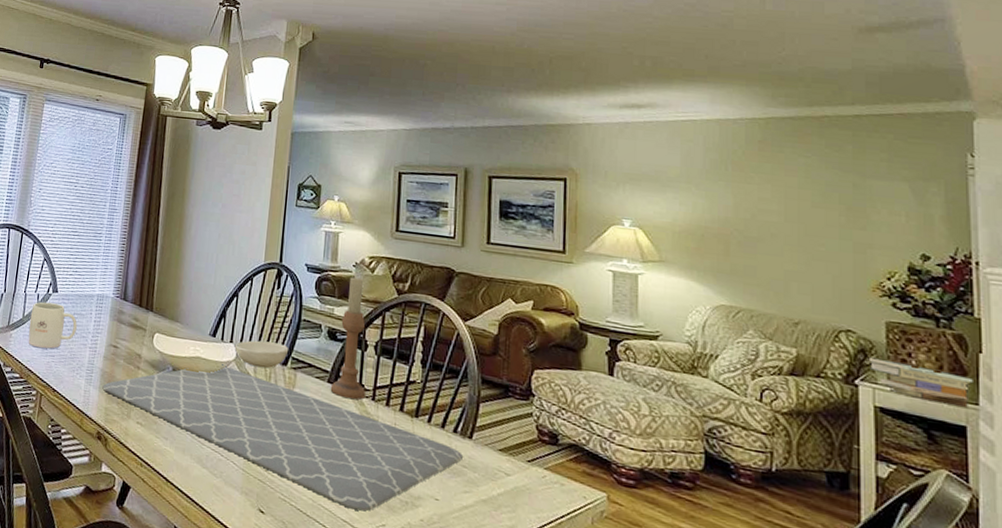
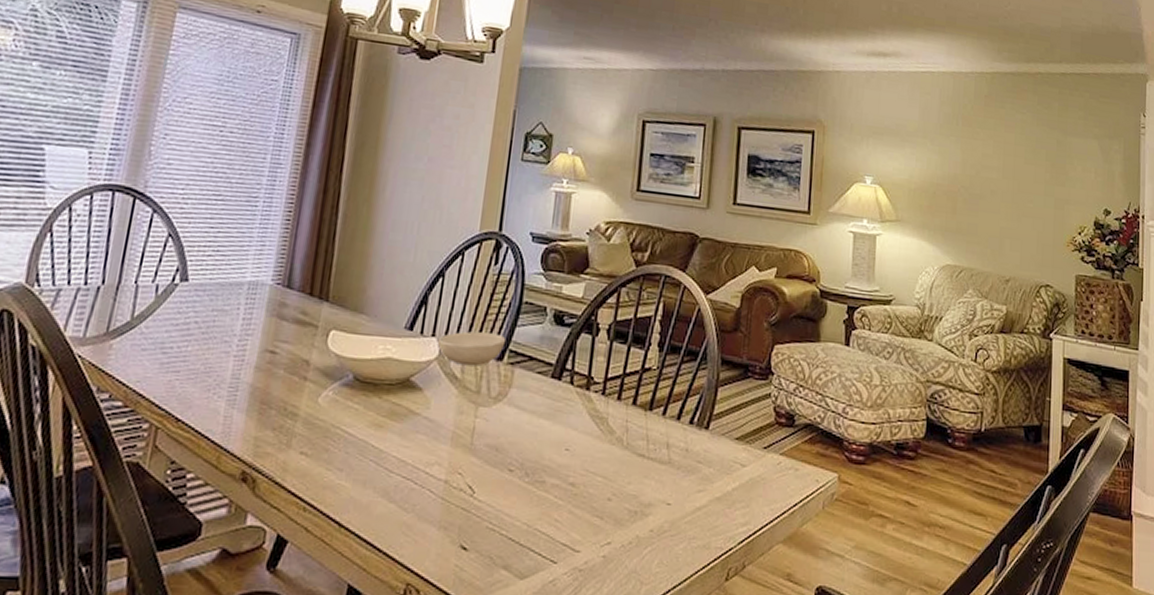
mug: present [28,302,77,349] -> none [138,295,217,363]
placemat: present [102,366,464,512] -> none [251,367,699,530]
candlestick: present [330,276,366,400] -> none [553,246,599,396]
books: present [868,357,973,409] -> none [1061,310,1136,354]

